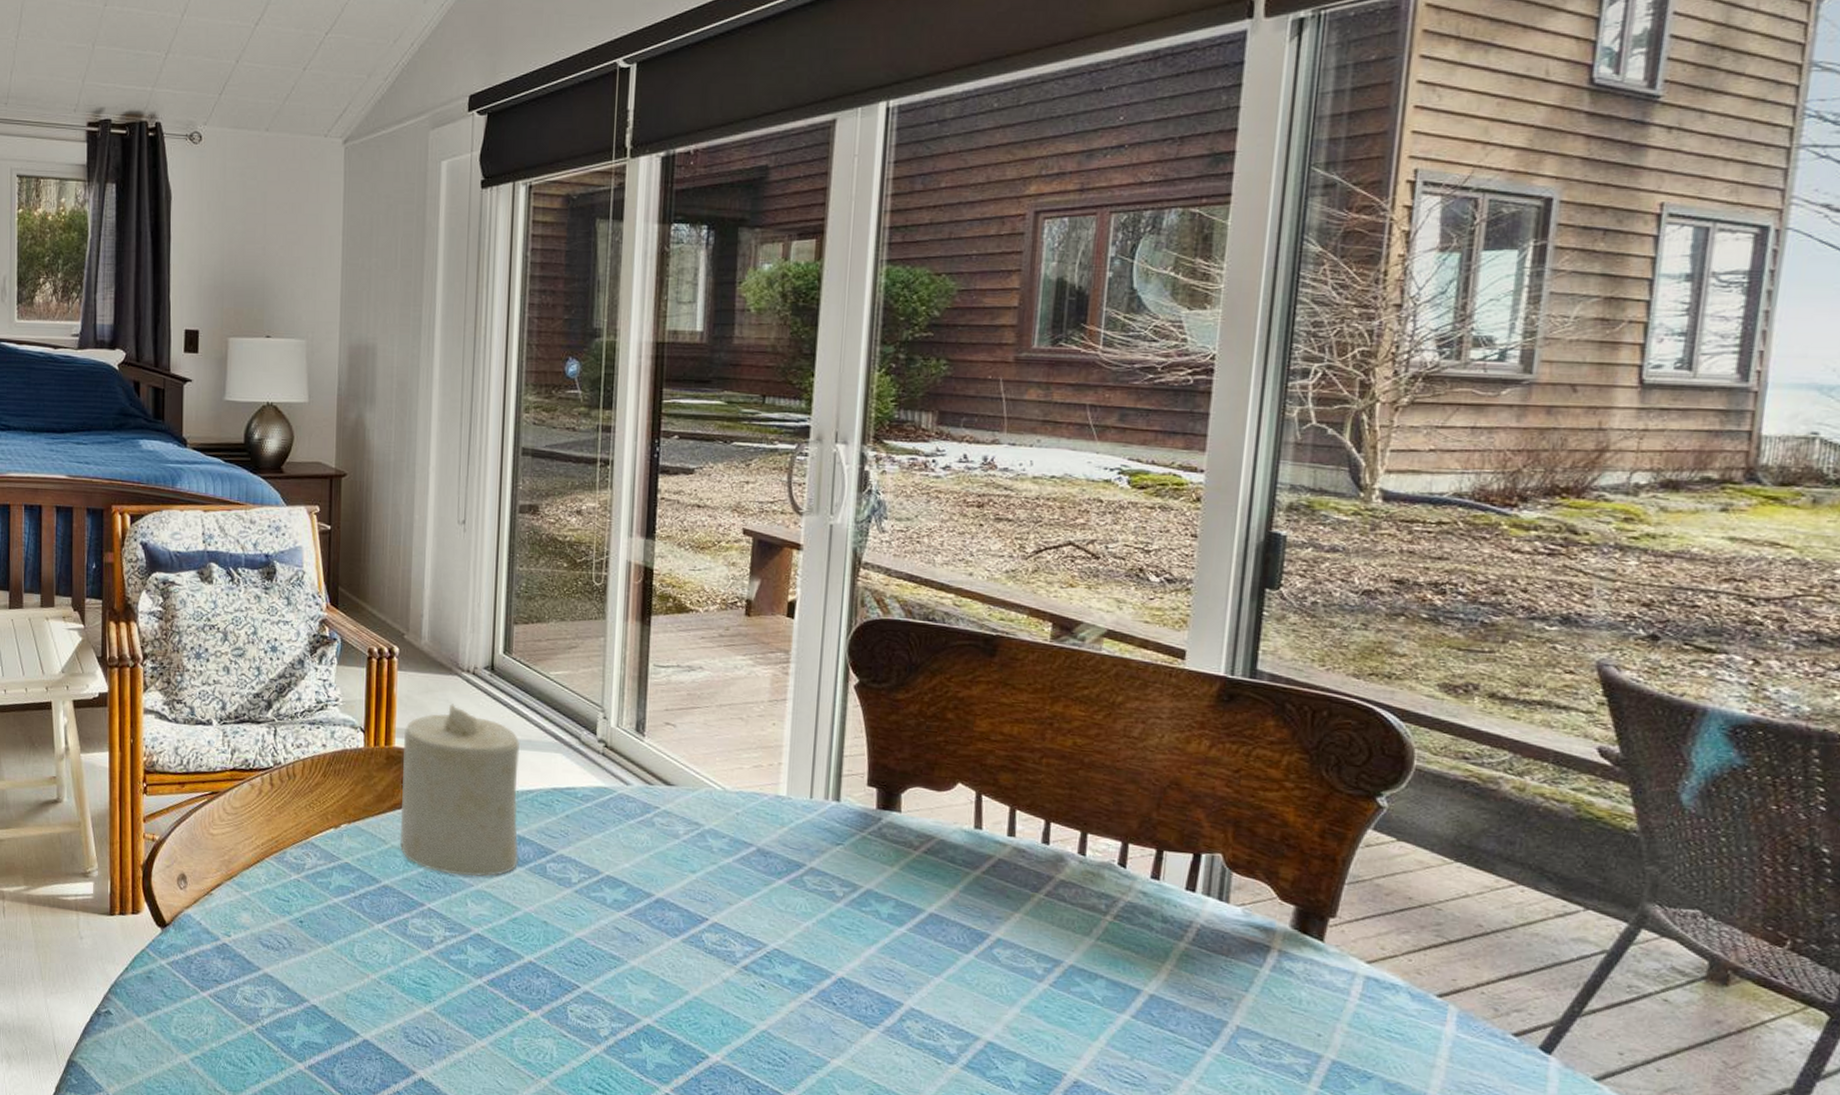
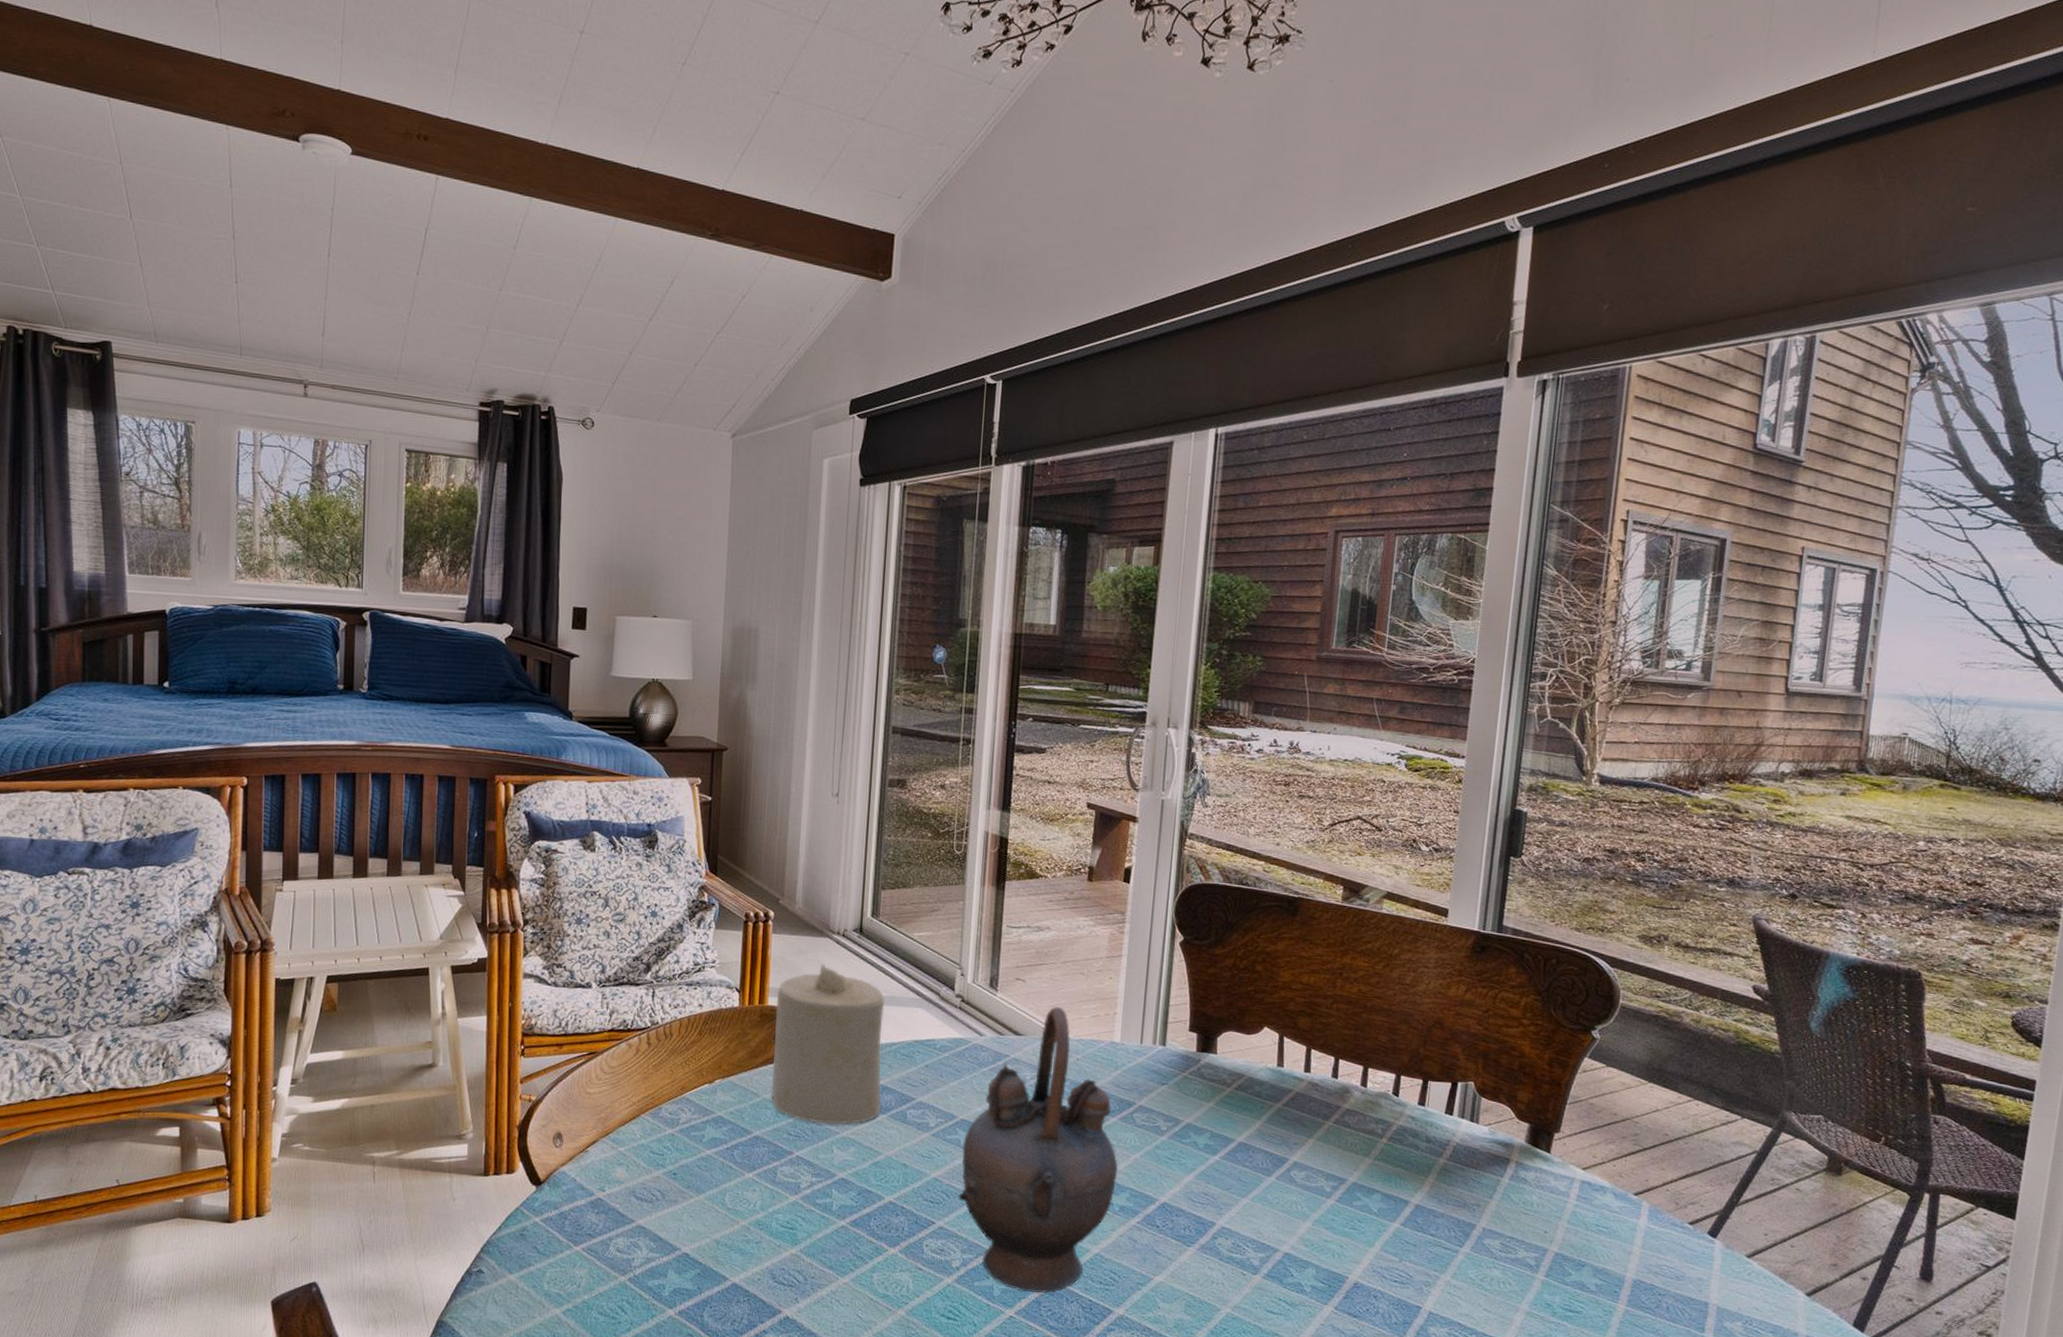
teapot: none [604,754,787,1071] -> present [958,1006,1118,1294]

